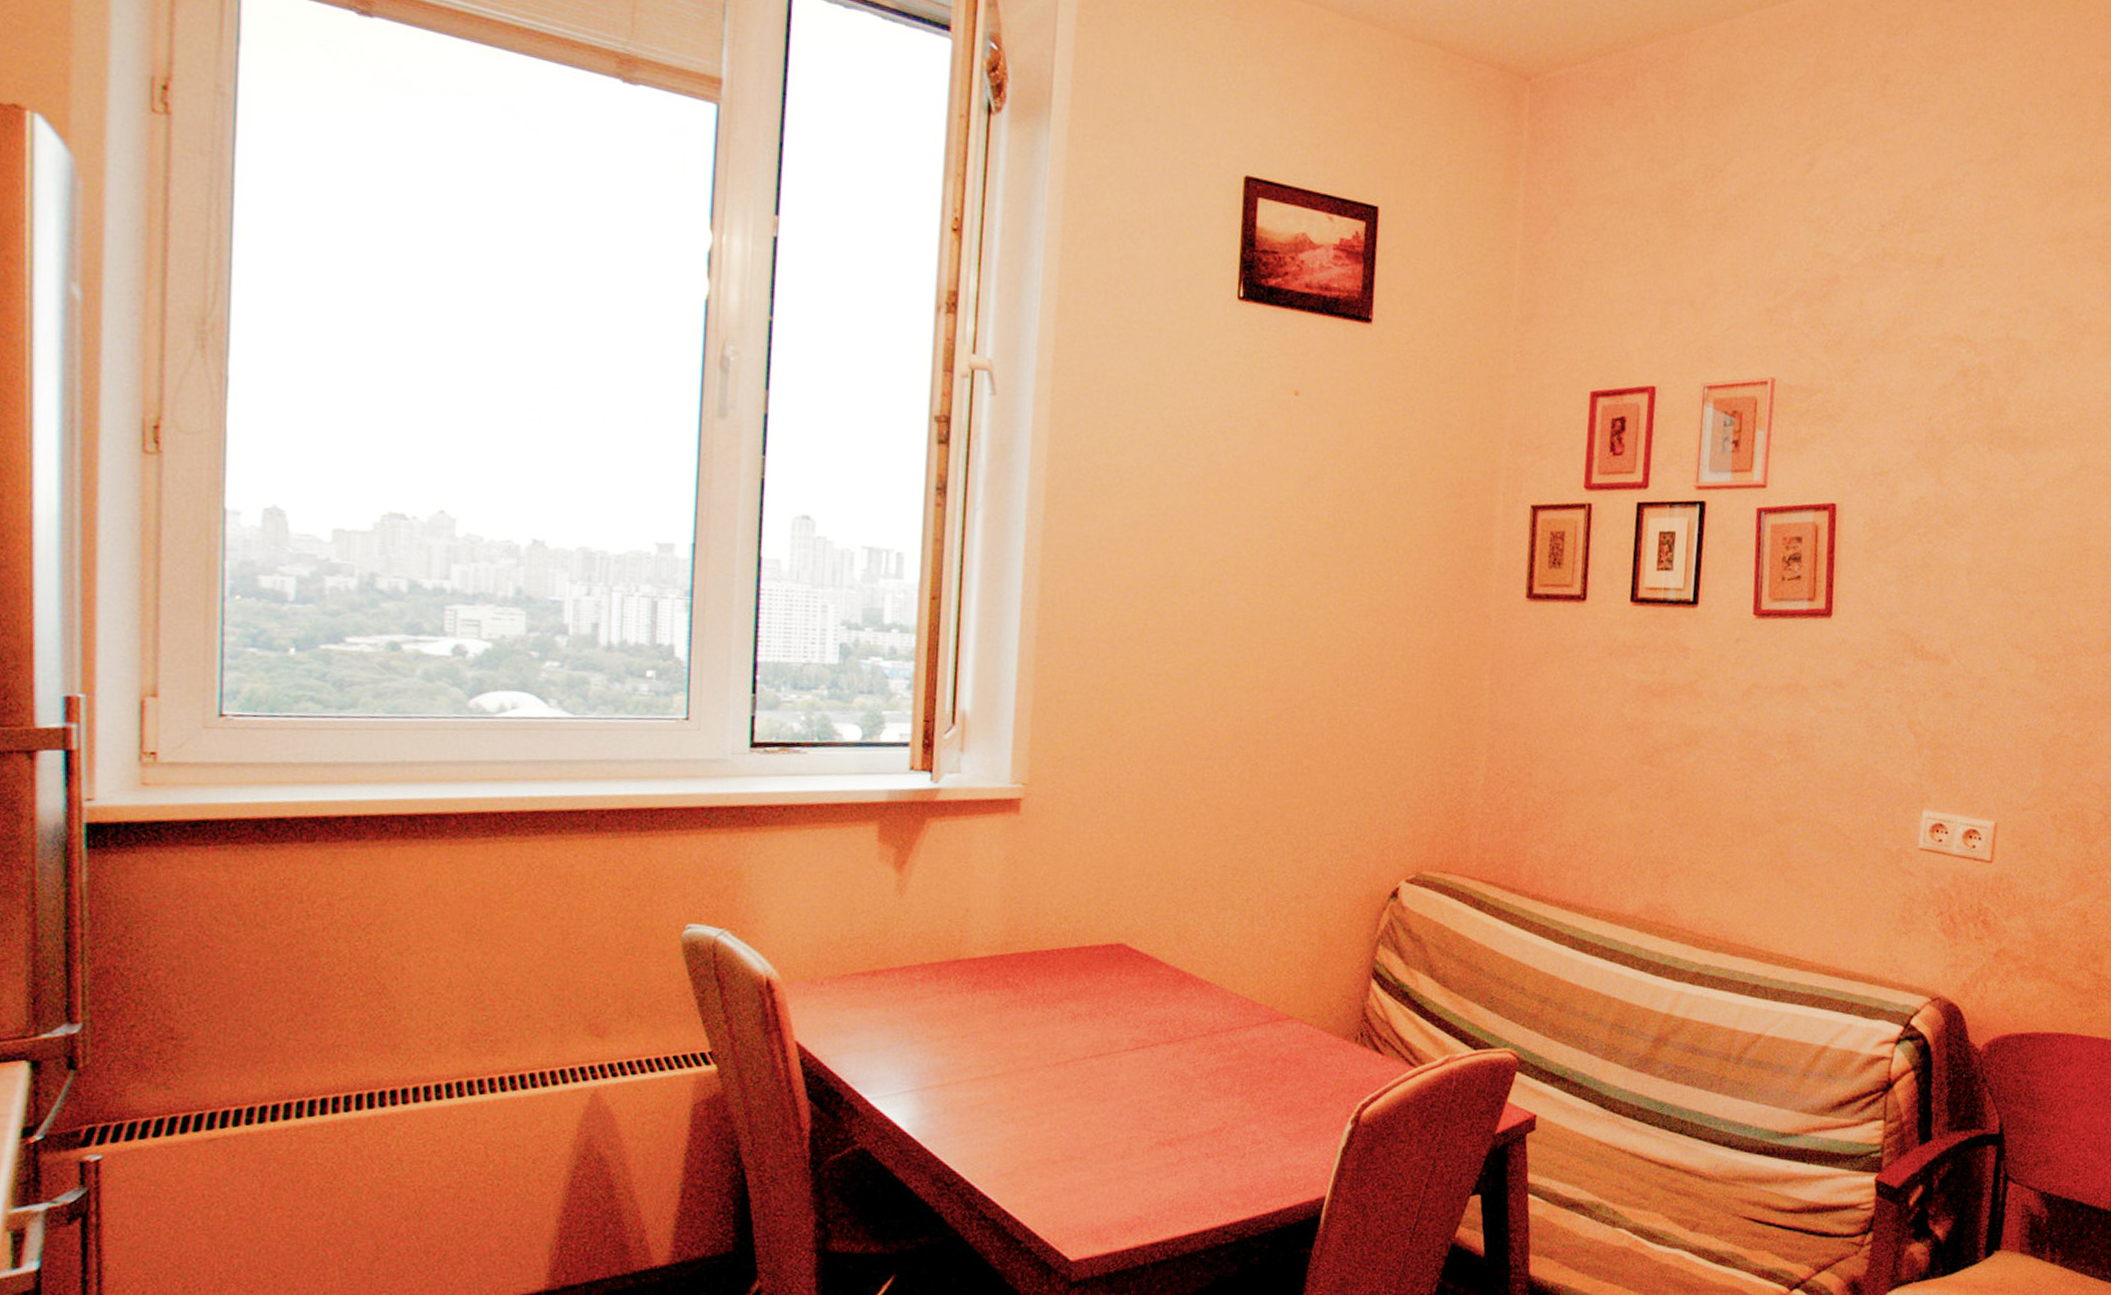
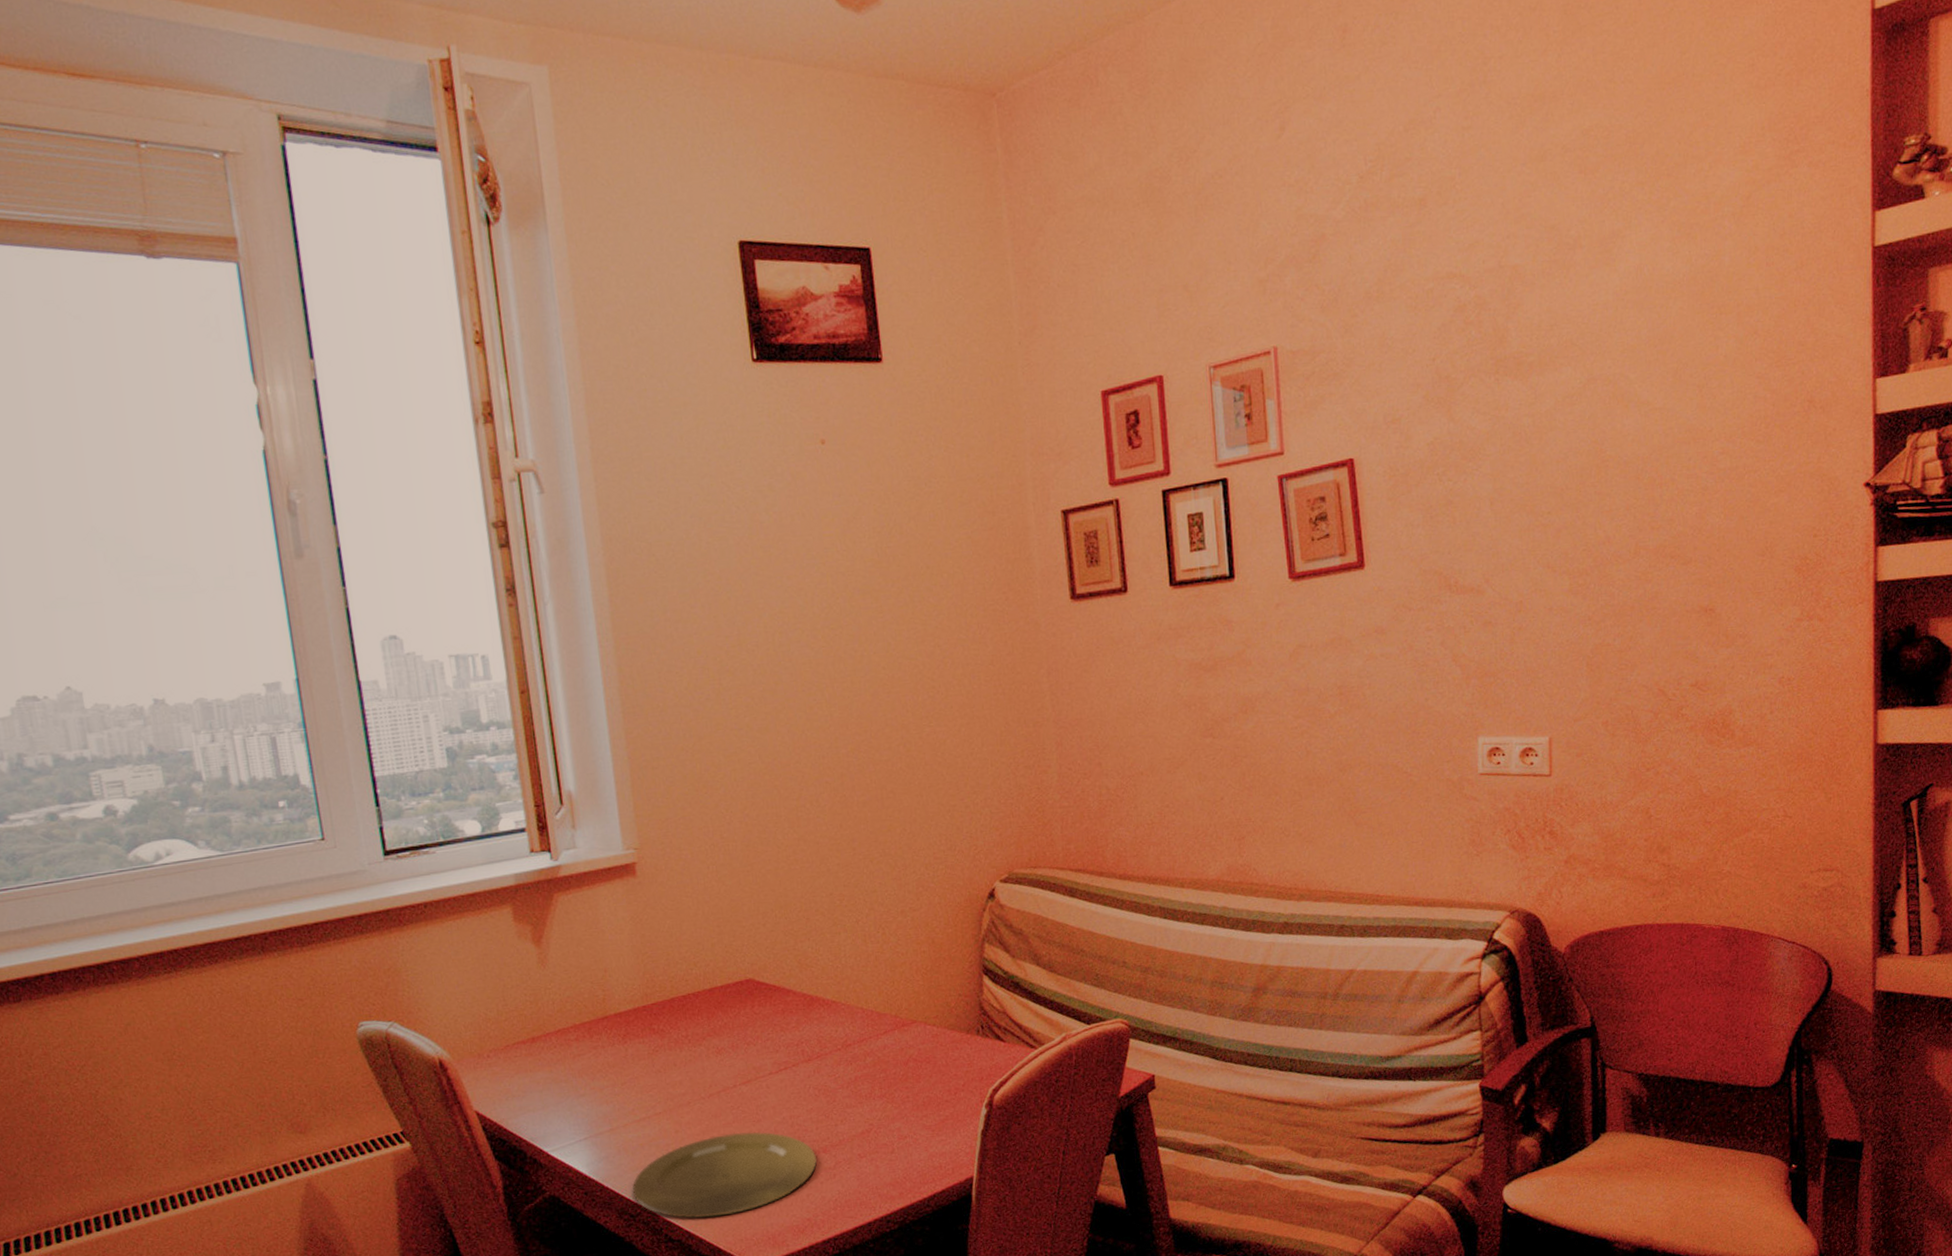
plate: none [952,1109,1160,1200] -> present [632,1132,817,1218]

